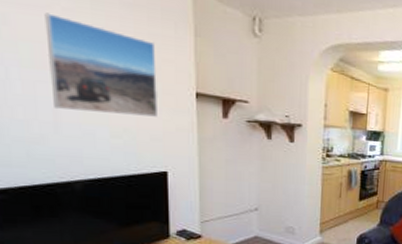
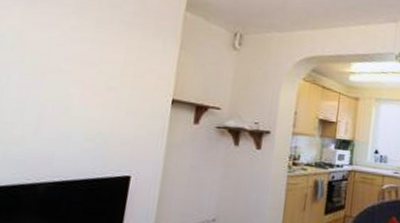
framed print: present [44,13,159,117] -> none [40,30,143,122]

